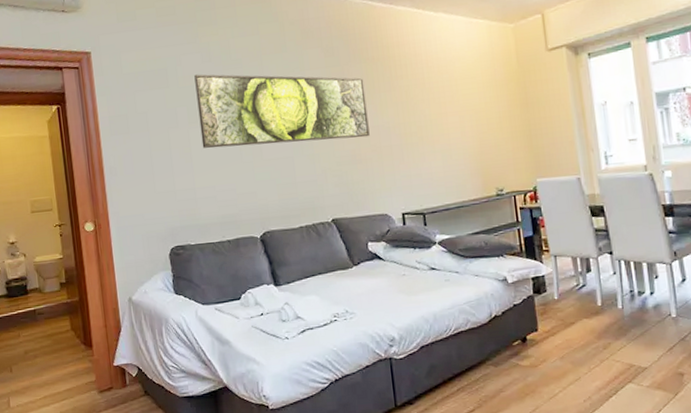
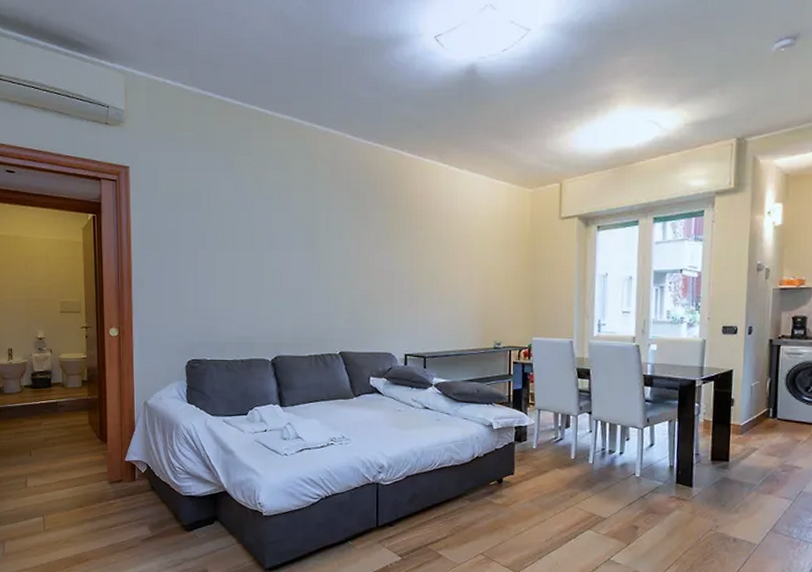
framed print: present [194,74,370,148] -> none [226,201,385,280]

